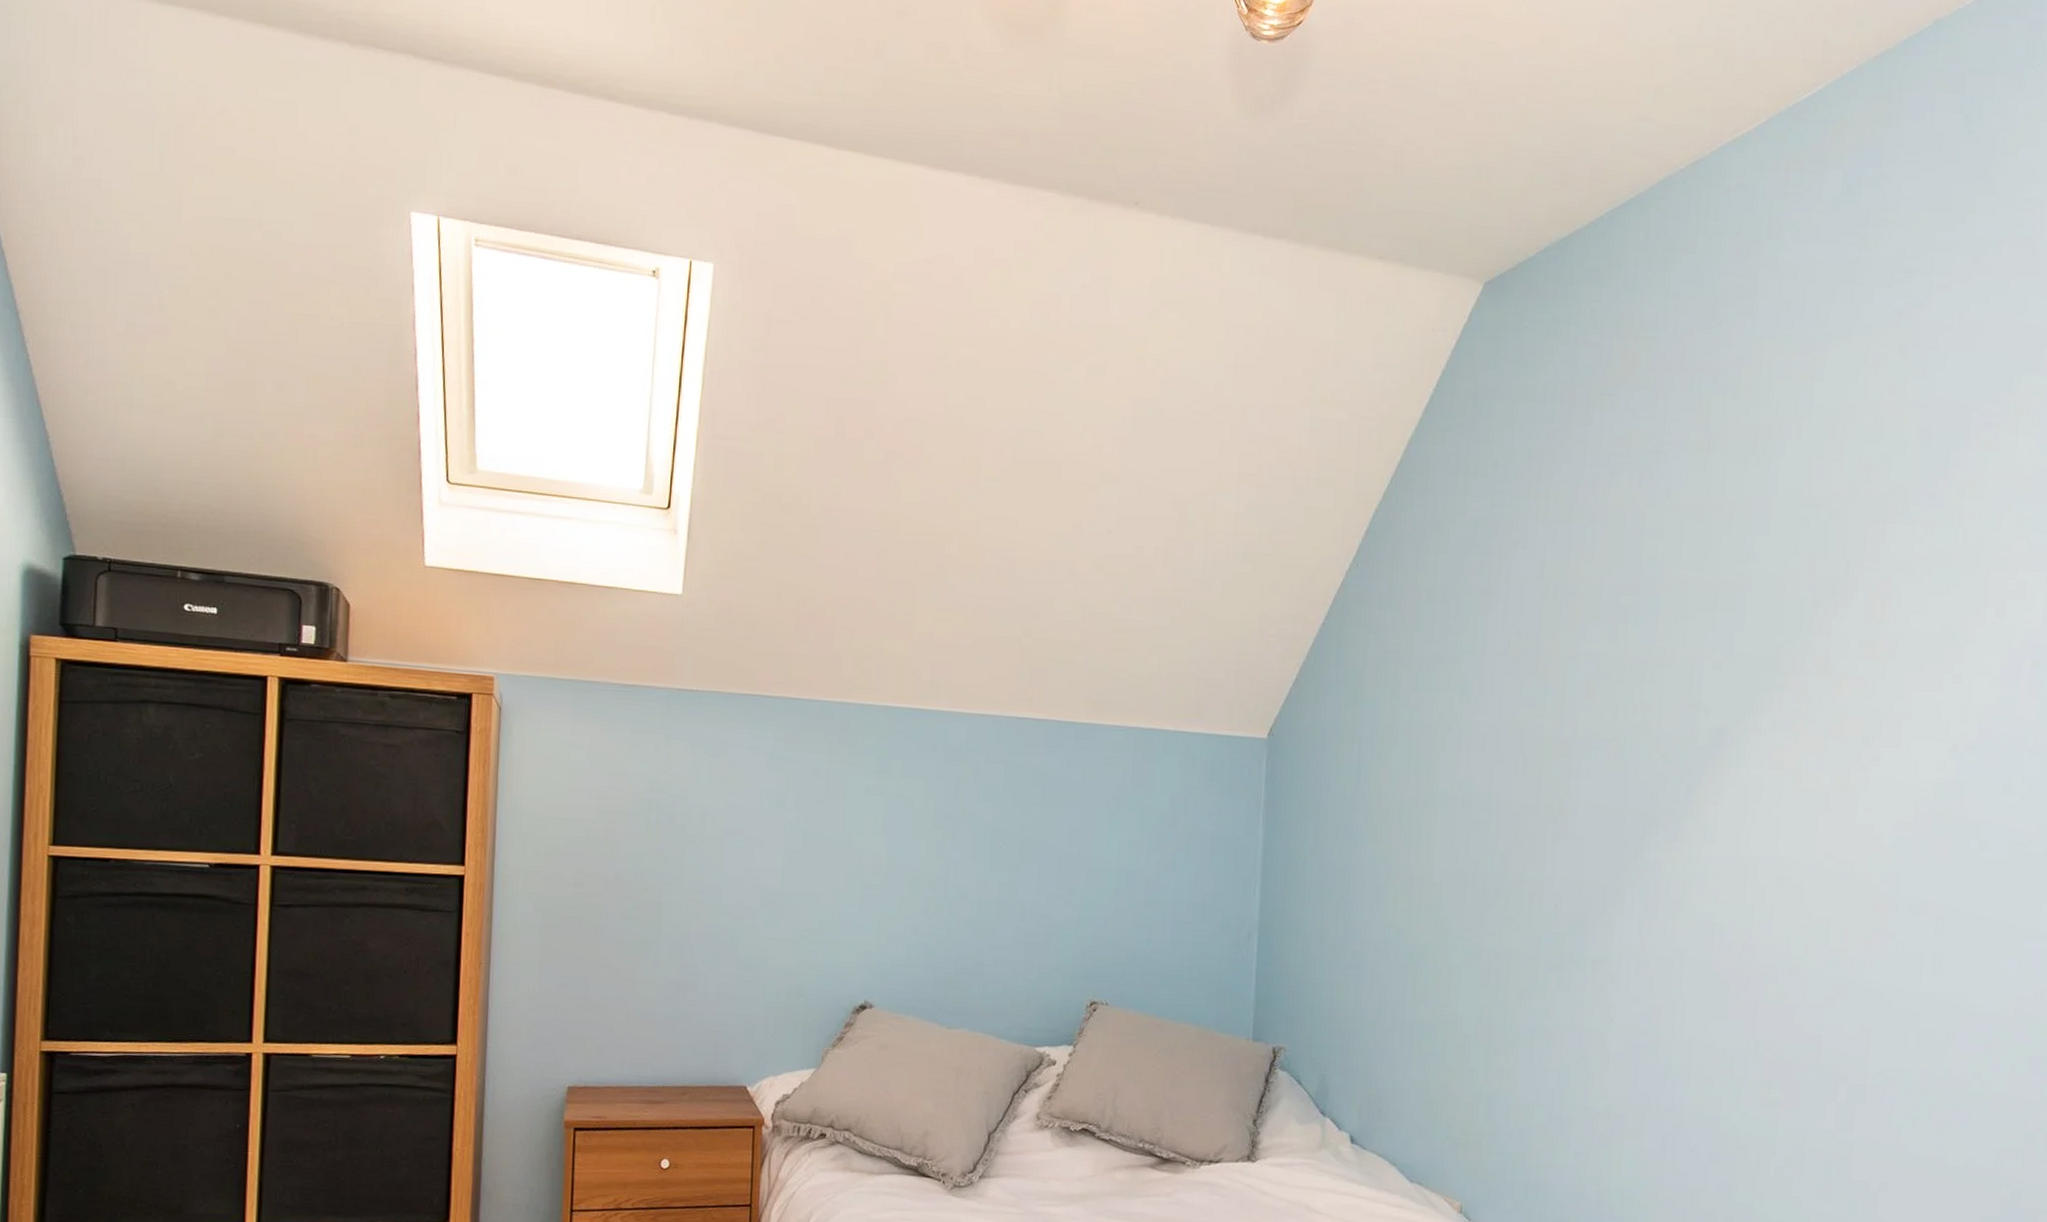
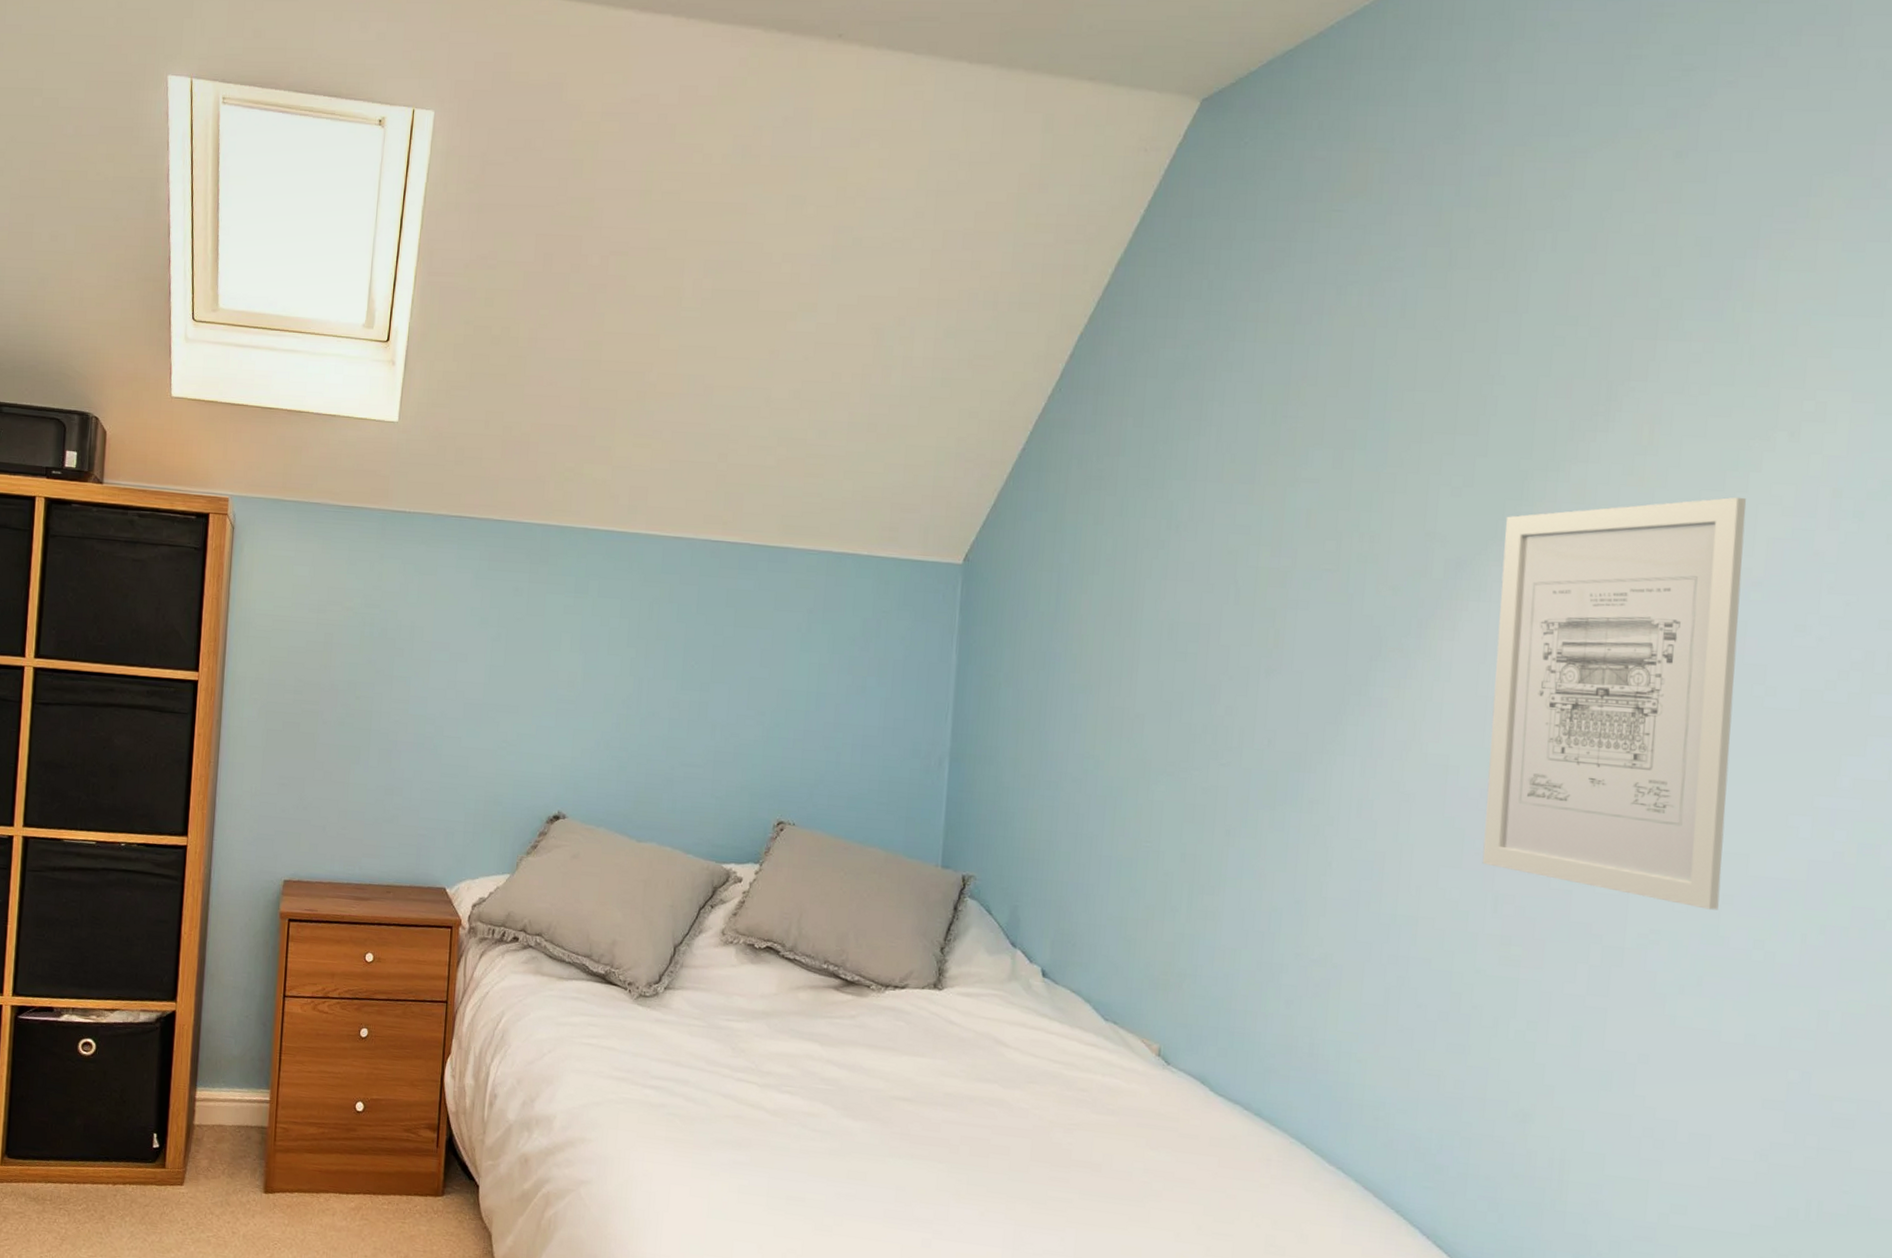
wall art: none [1745,668,1962,1047] -> present [1482,497,1746,910]

